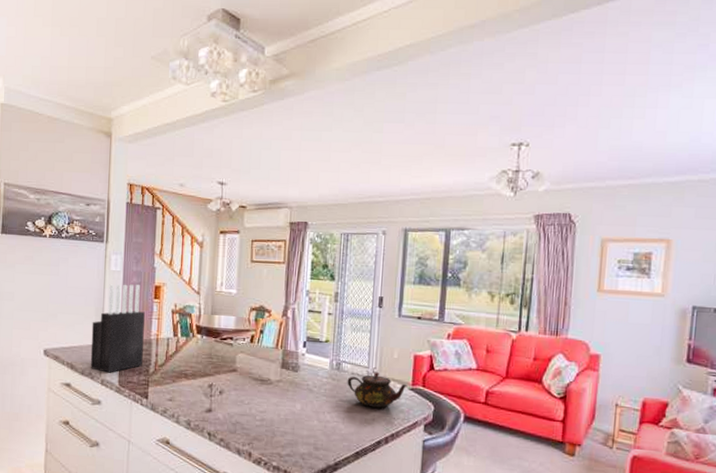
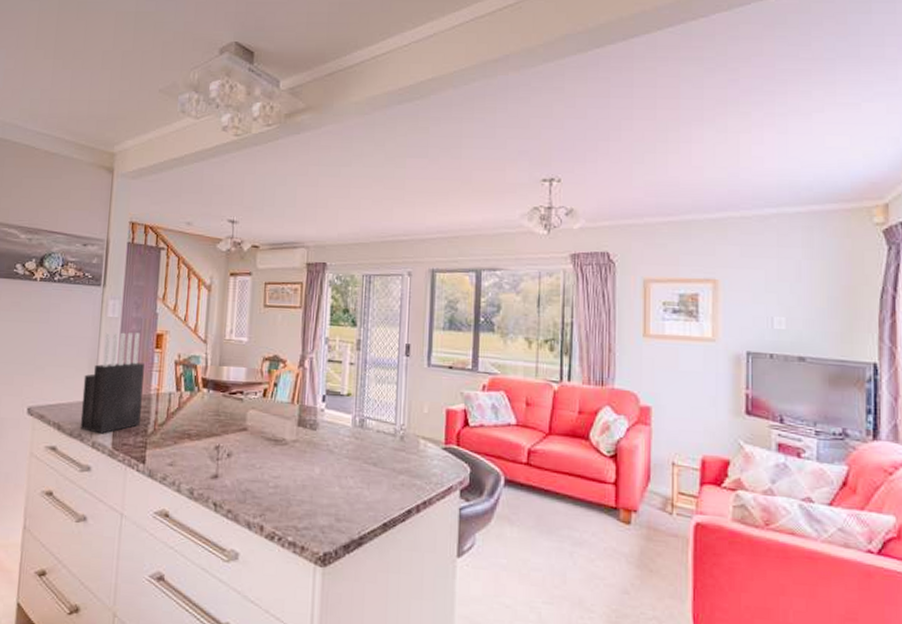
teapot: present [347,371,406,408] -> none [372,428,439,471]

